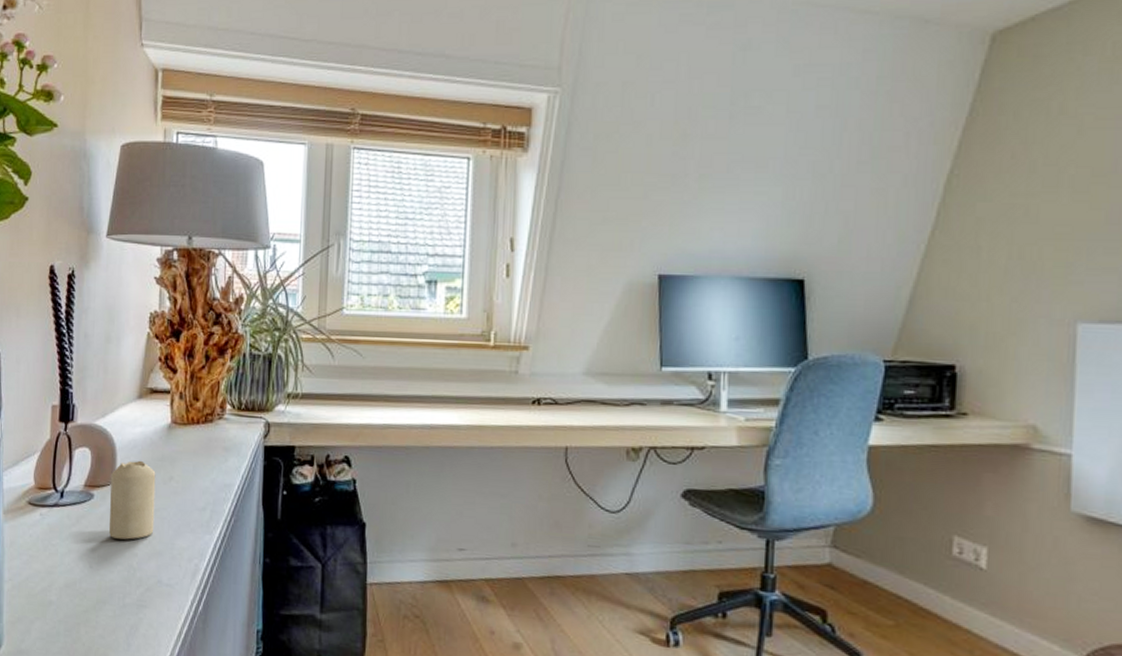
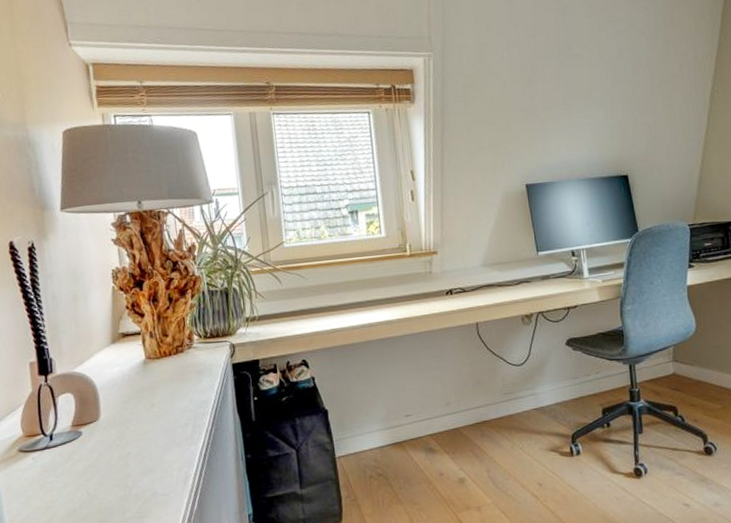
candle: present [109,460,156,540] -> none [96,395,144,466]

